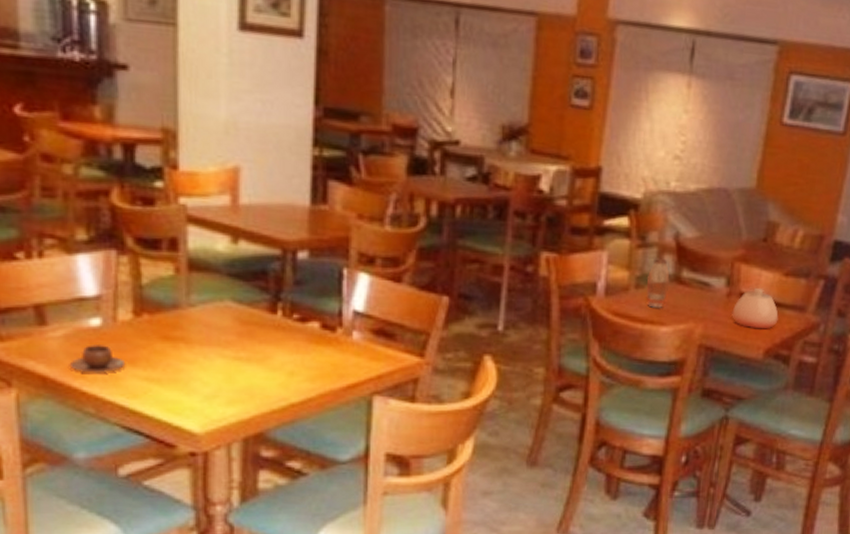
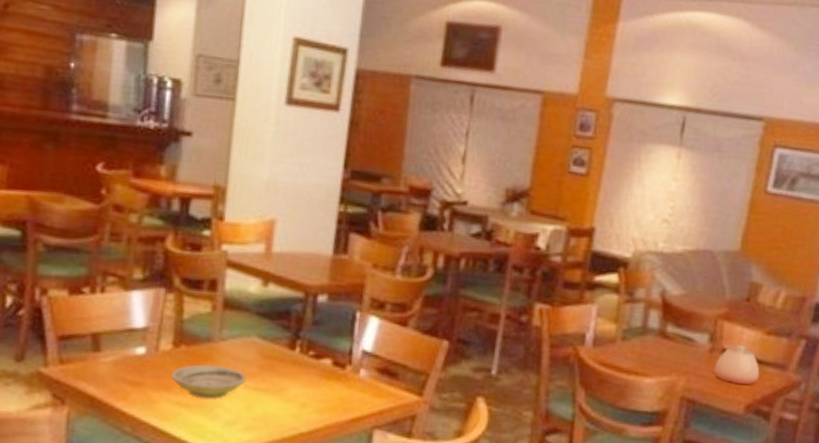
teacup: present [69,345,126,373] -> none [114,370,162,396]
saucer: none [135,334,223,372] -> present [171,364,246,399]
vase: present [647,258,670,308] -> none [632,313,655,360]

